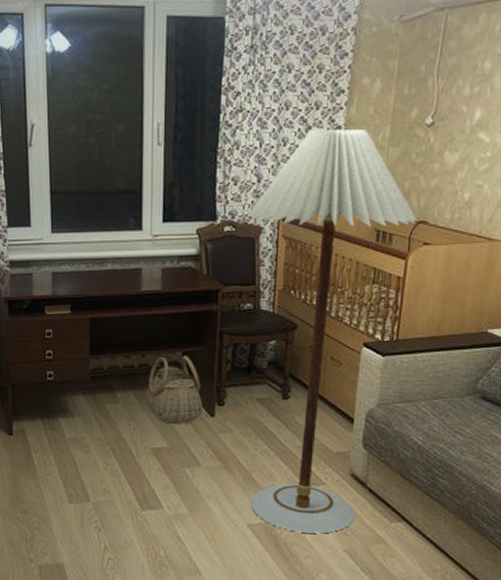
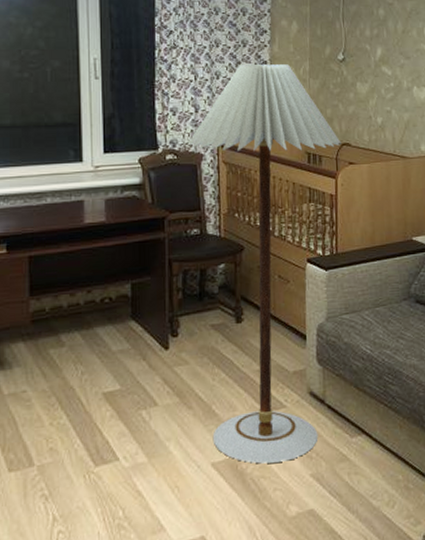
basket: present [145,355,202,425] -> none [94,287,155,364]

